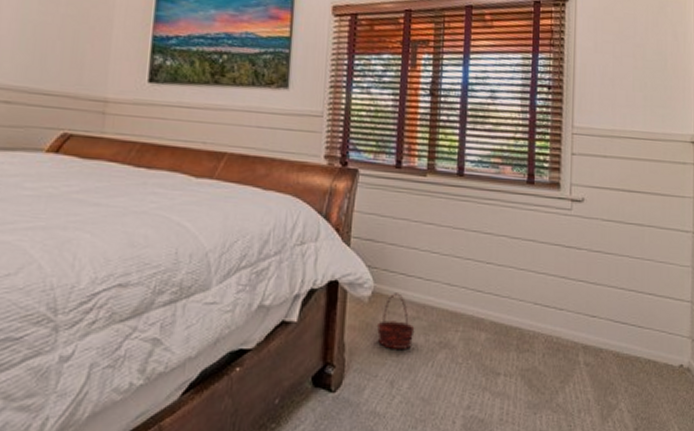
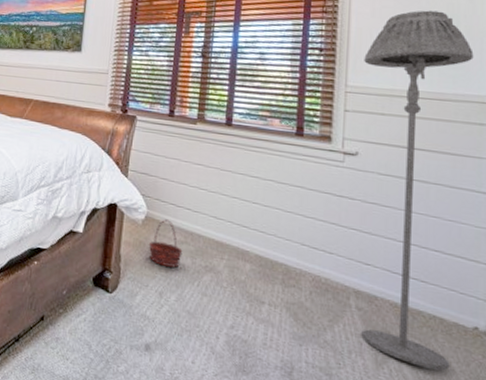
floor lamp: none [588,46,678,413] -> present [361,10,474,371]

